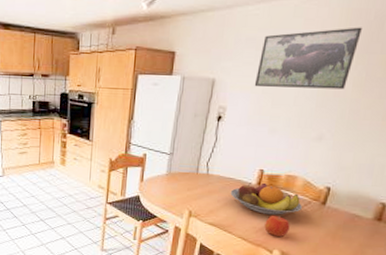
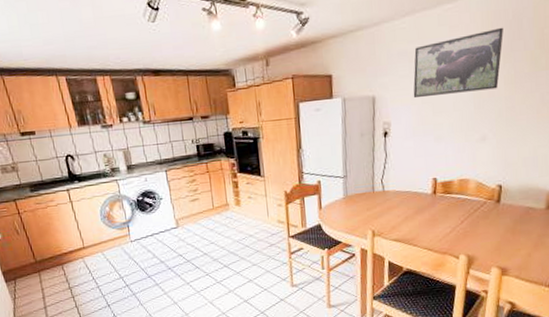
fruit bowl: present [230,182,302,215] -> none [408,190,479,222]
apple: present [264,215,290,237] -> none [447,220,471,242]

